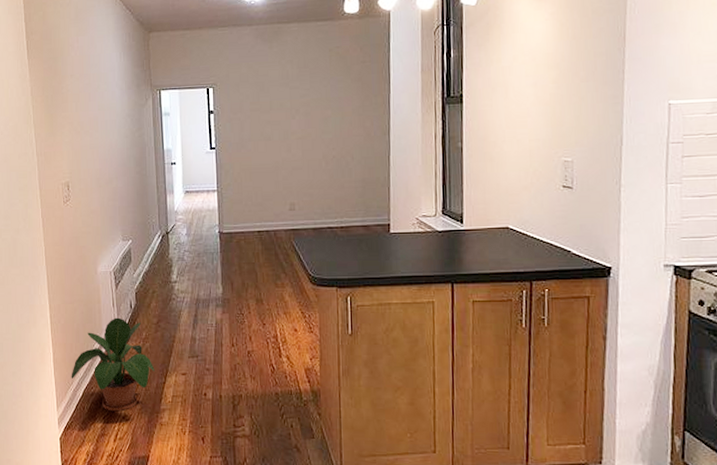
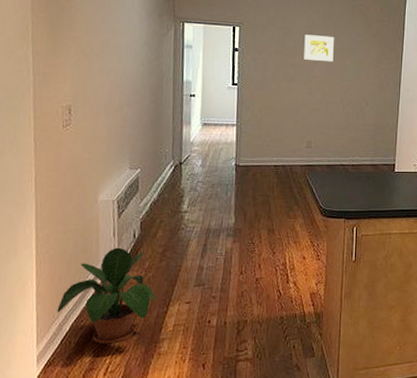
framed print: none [279,86,312,115] -> present [304,34,334,62]

